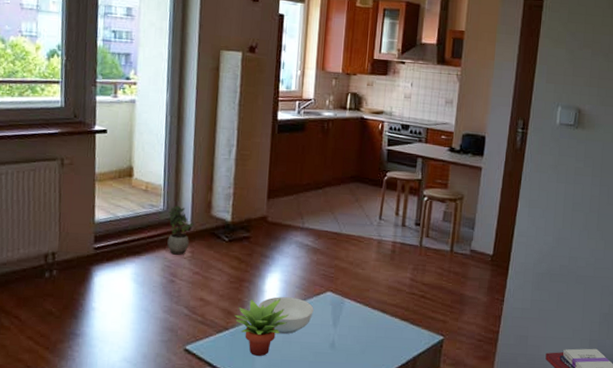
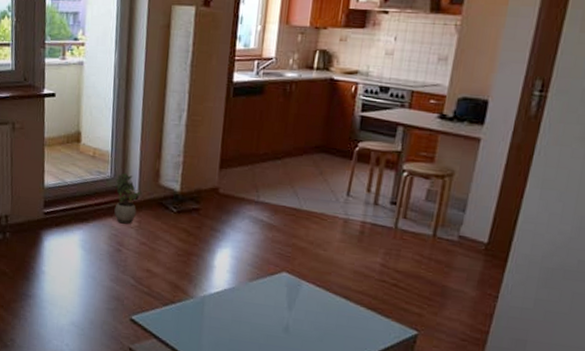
succulent plant: present [234,298,289,356] -> none [181,273,239,334]
bowl: present [258,296,314,334] -> none [206,273,267,313]

